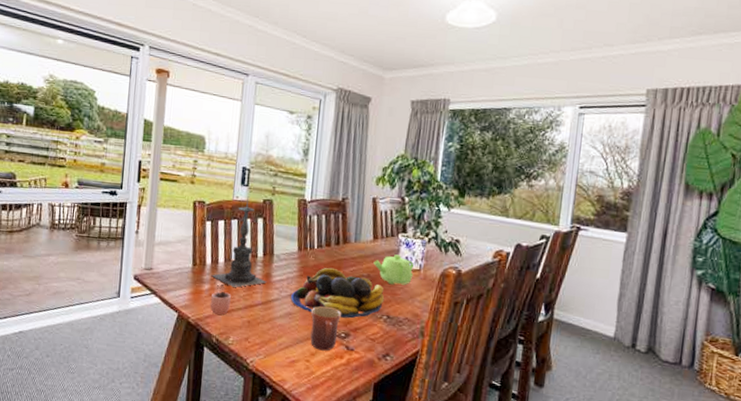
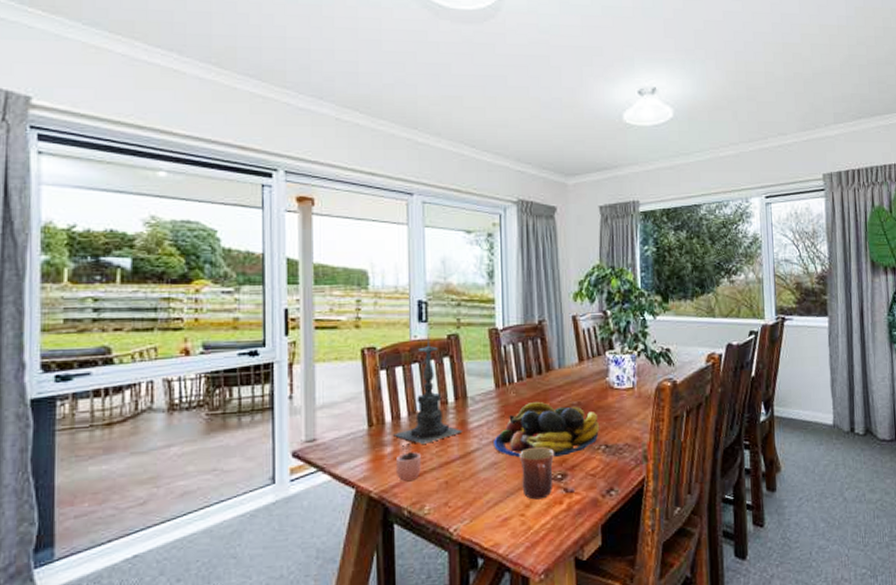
teapot: present [373,254,415,285] -> none [582,375,627,410]

